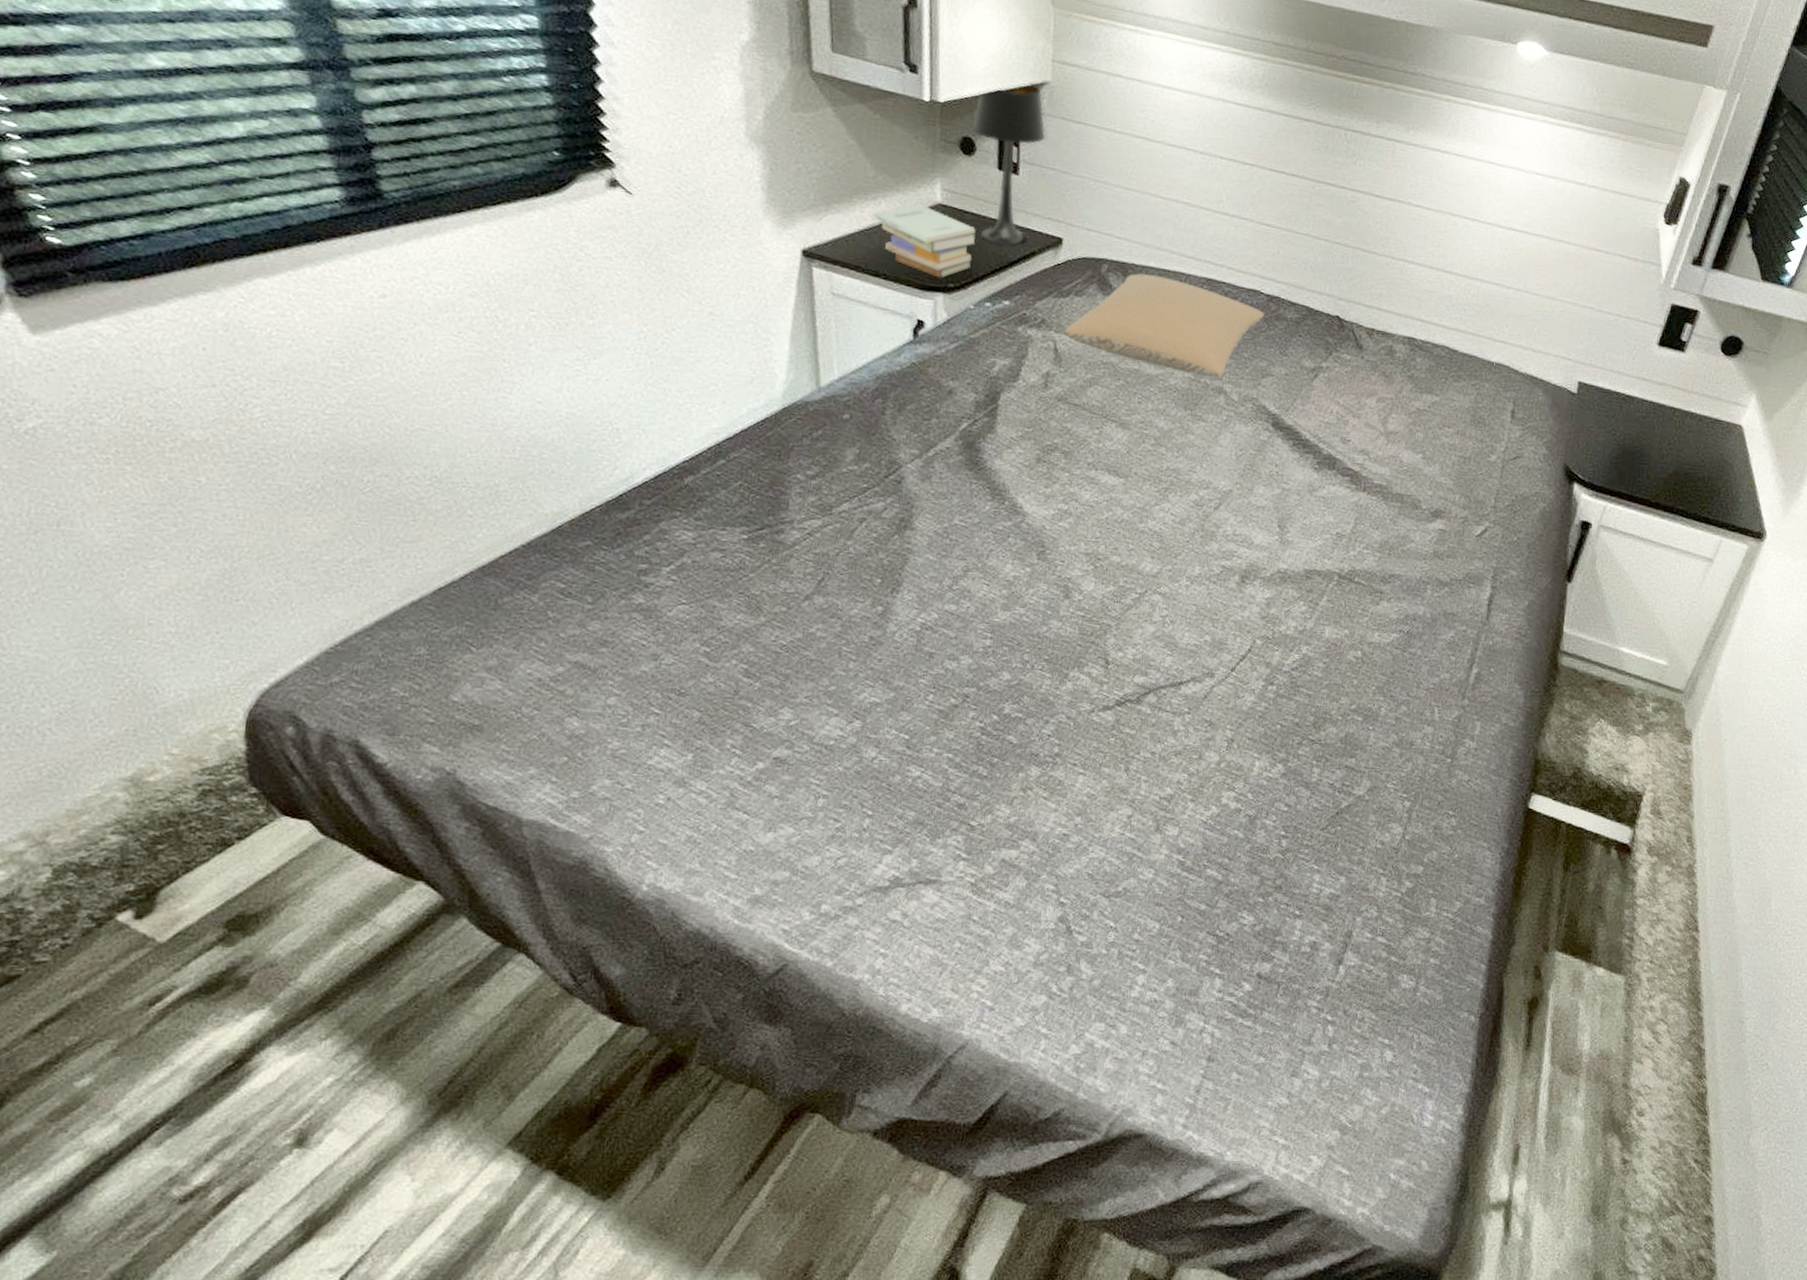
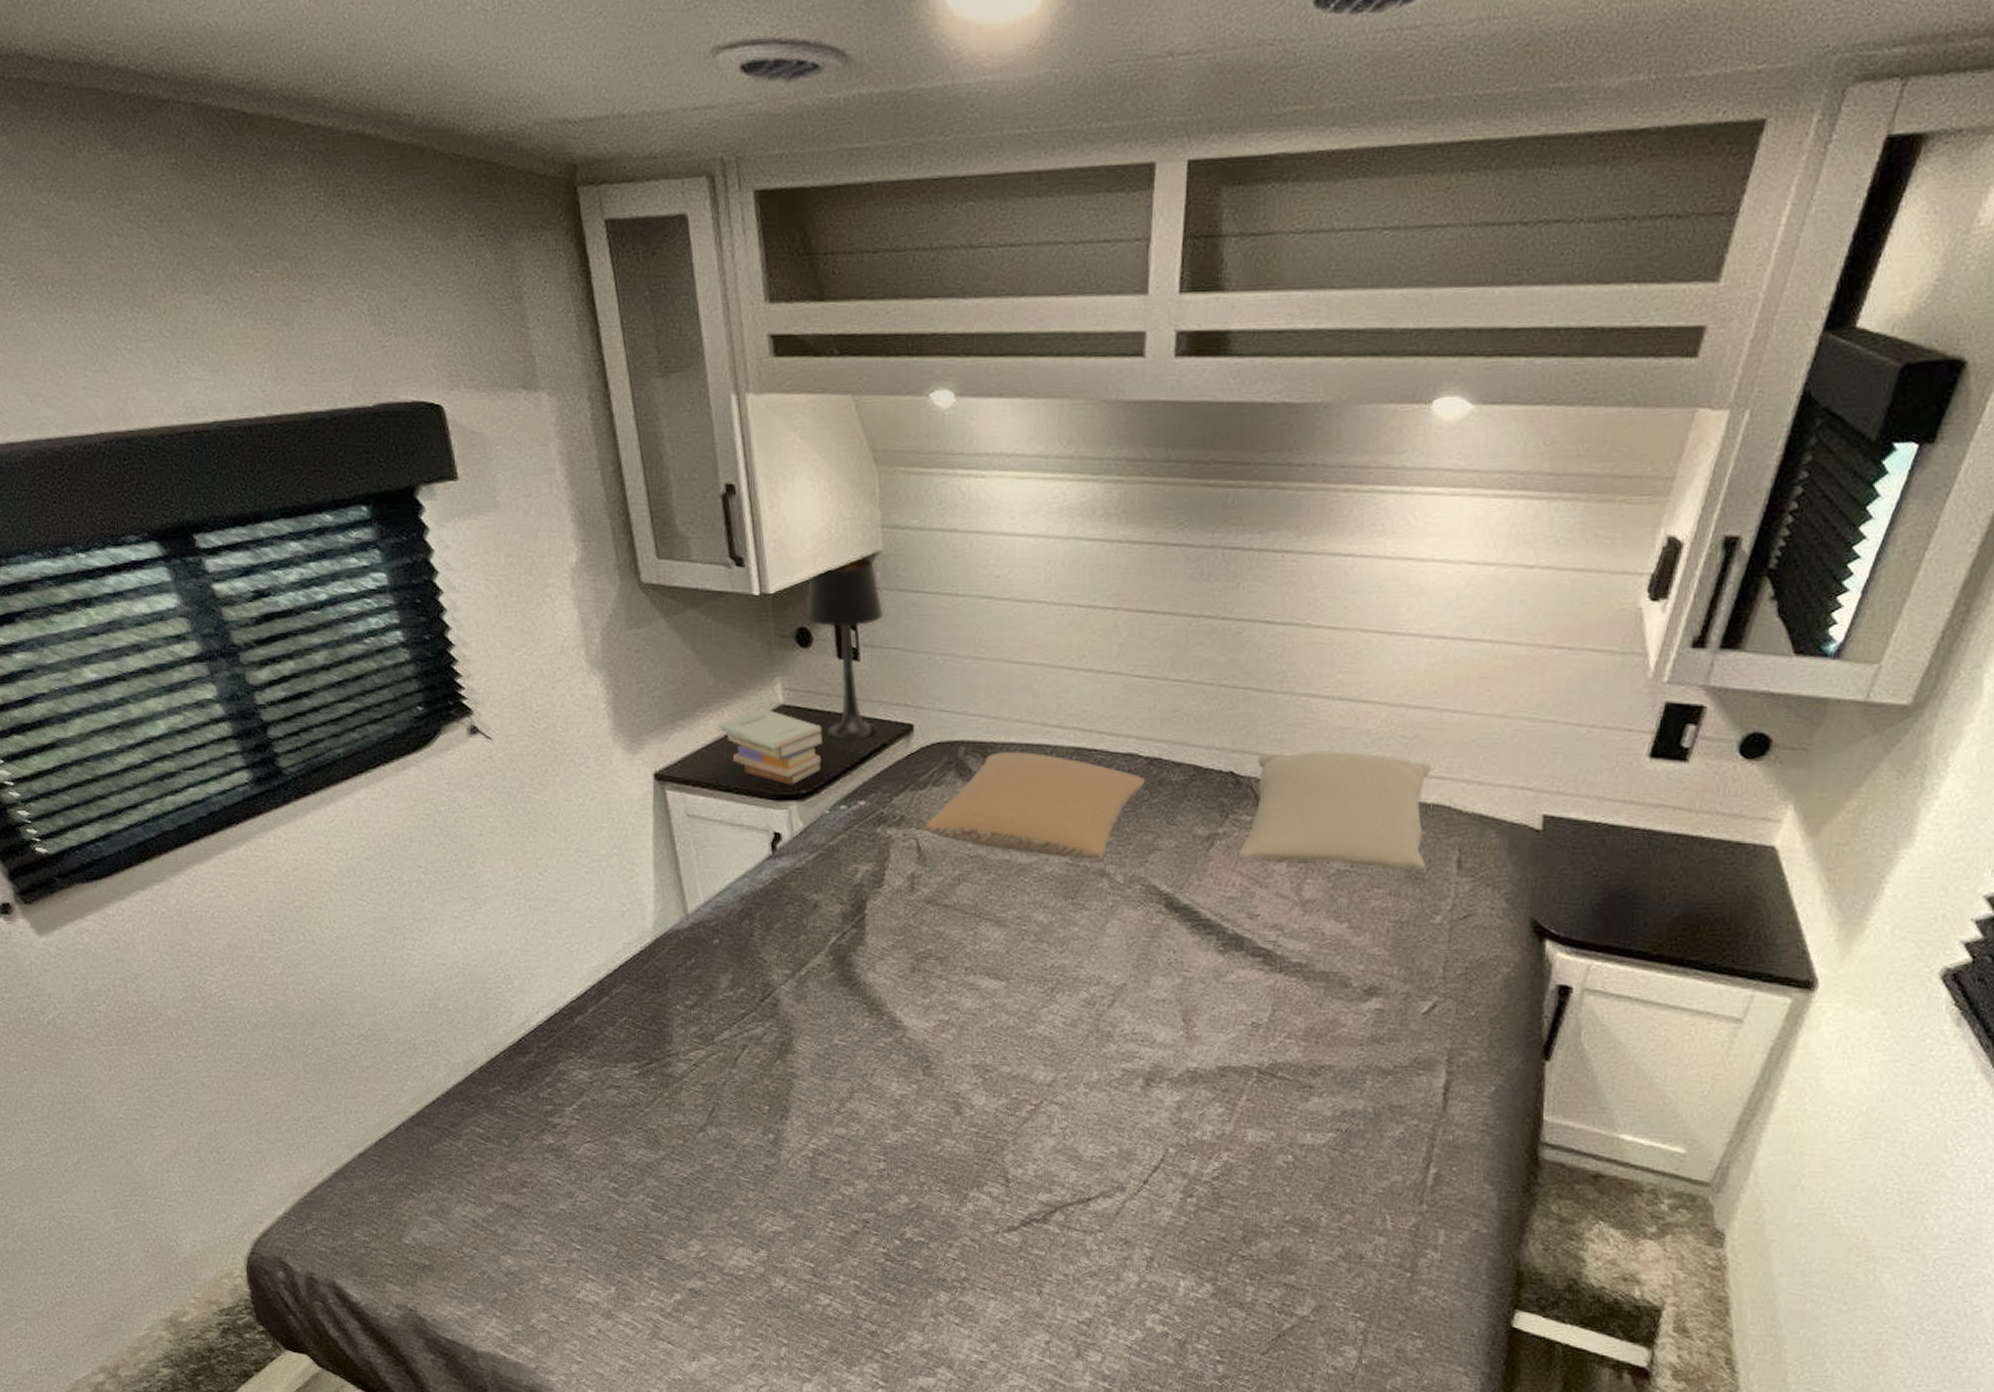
pillow: none [1337,305,1497,415] -> present [1238,751,1432,869]

